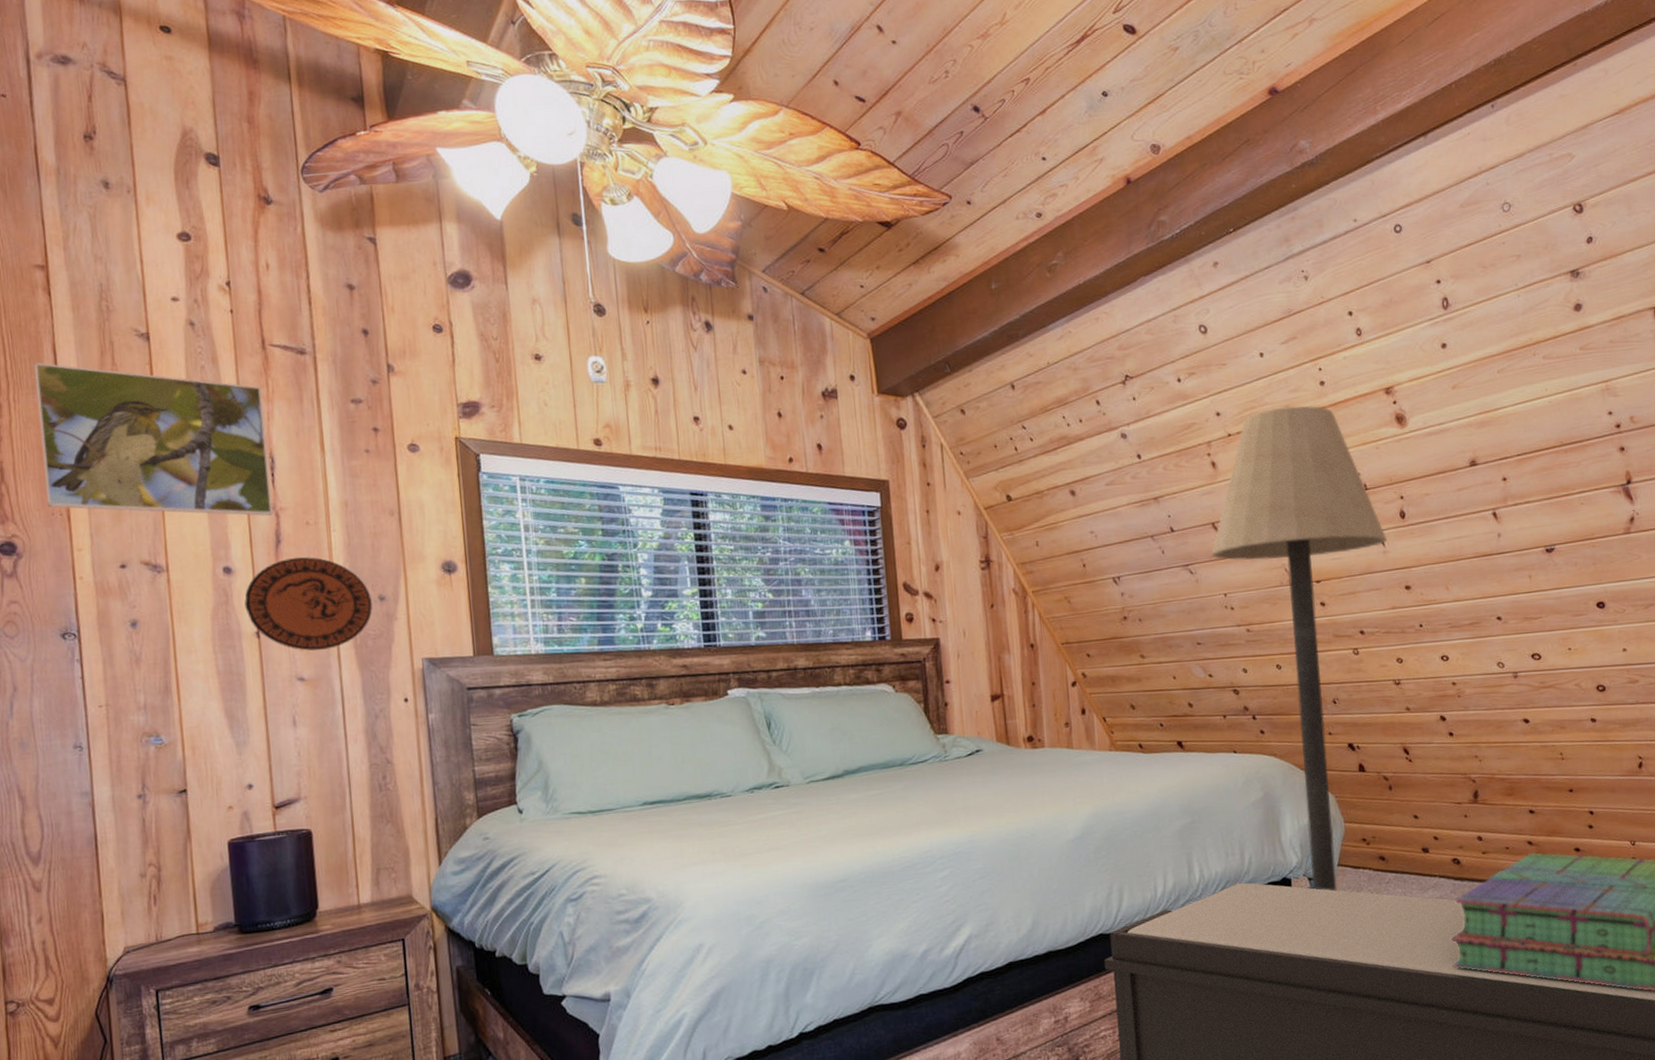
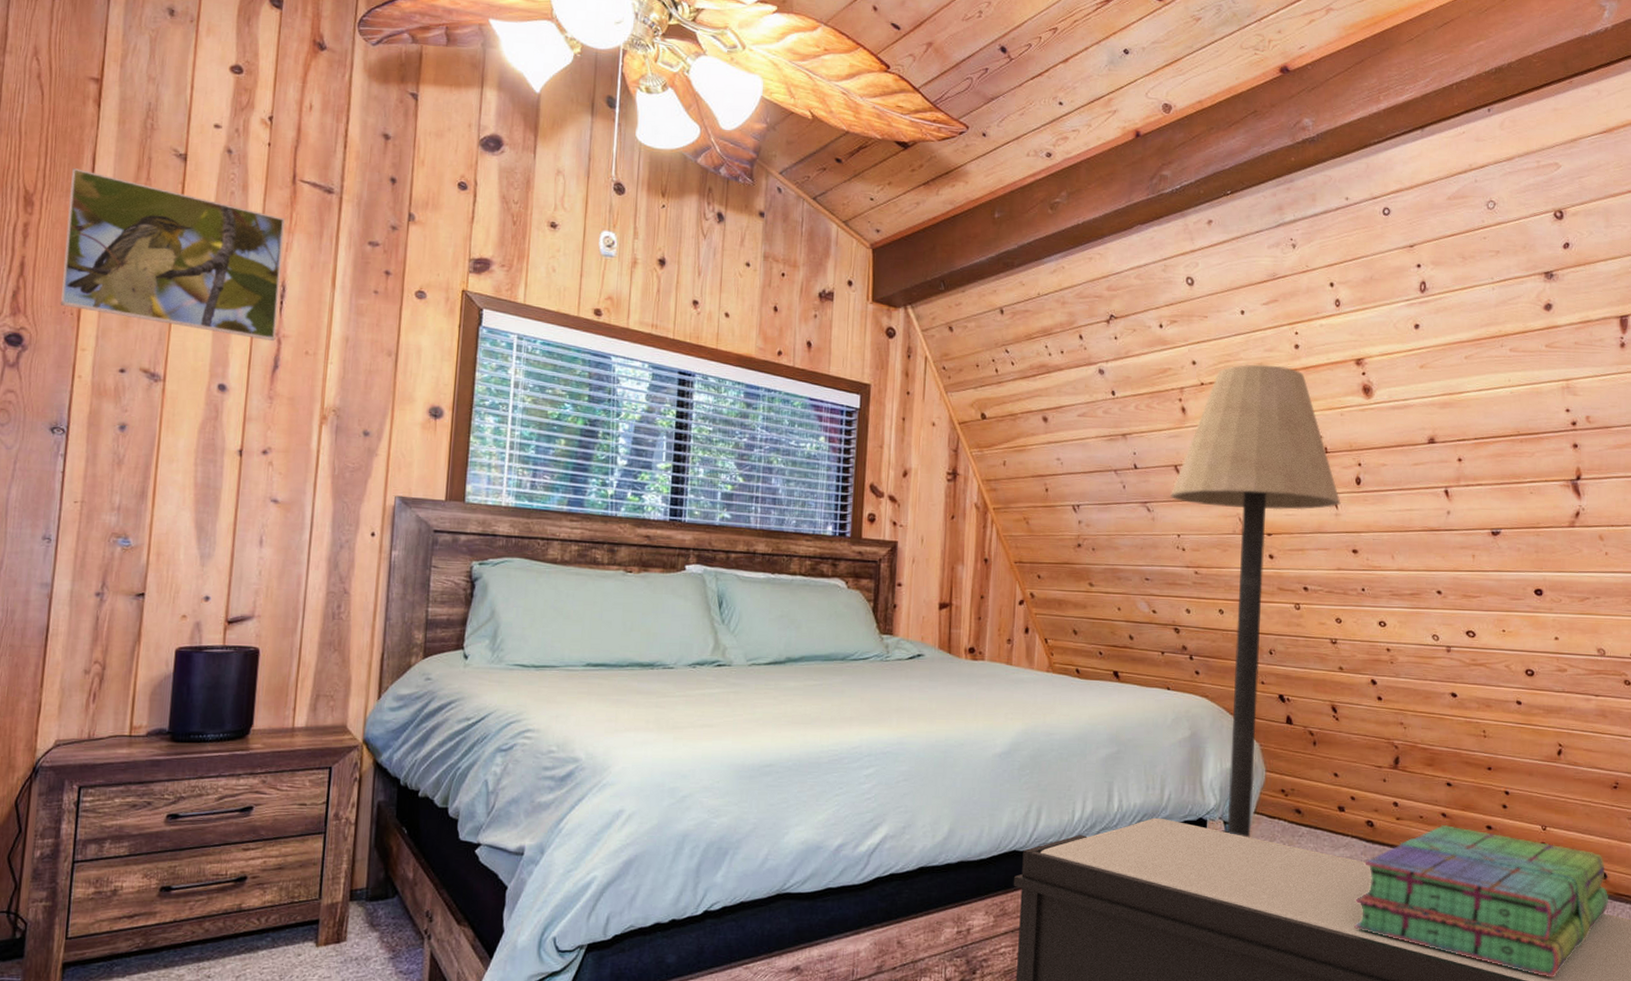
decorative plate: present [244,557,373,651] -> none [233,383,356,476]

